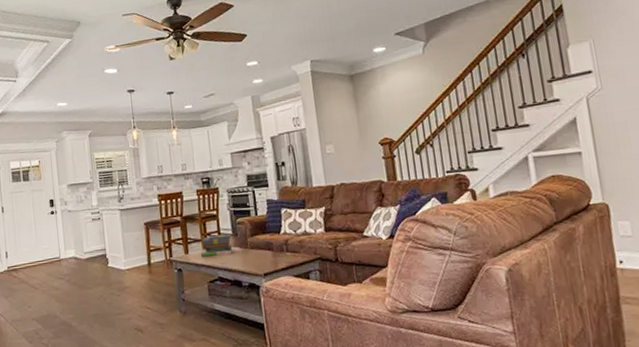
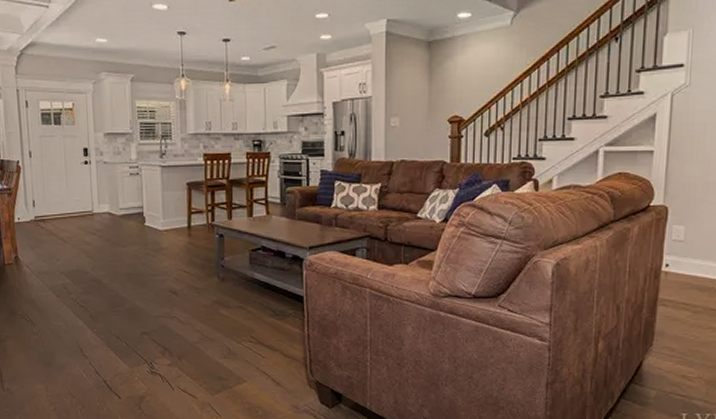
books: present [201,233,233,257] -> none [245,202,279,224]

